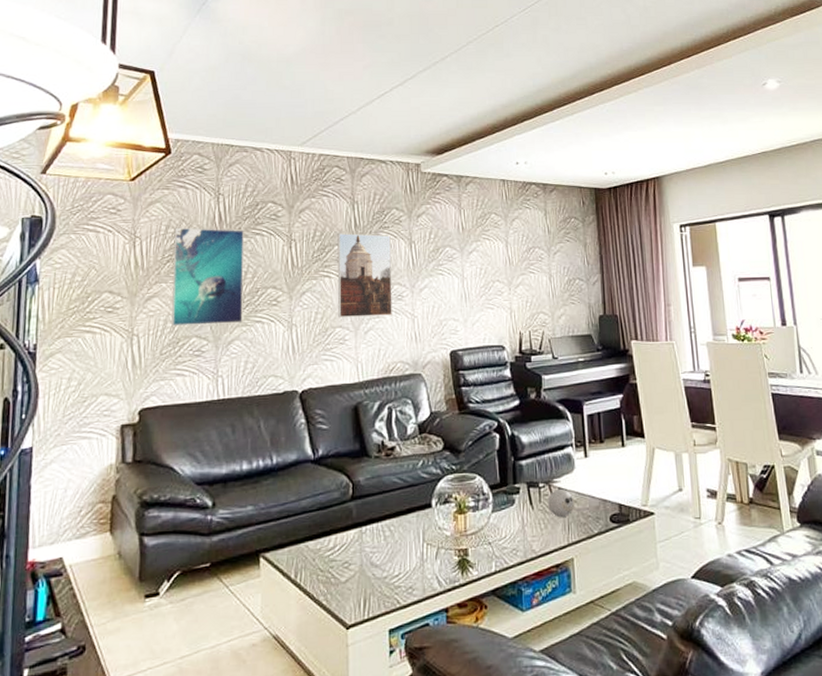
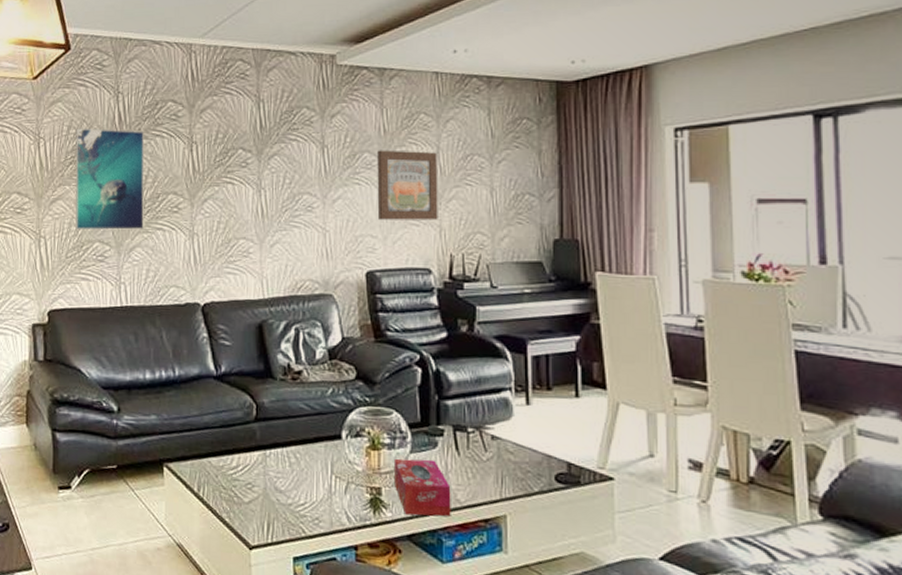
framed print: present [337,233,392,318] -> none [241,136,301,229]
wall art: none [457,244,509,305] -> present [377,150,438,220]
tissue box: none [478,516,528,571] -> present [393,458,451,517]
decorative ball: present [548,488,575,517] -> none [478,436,511,468]

